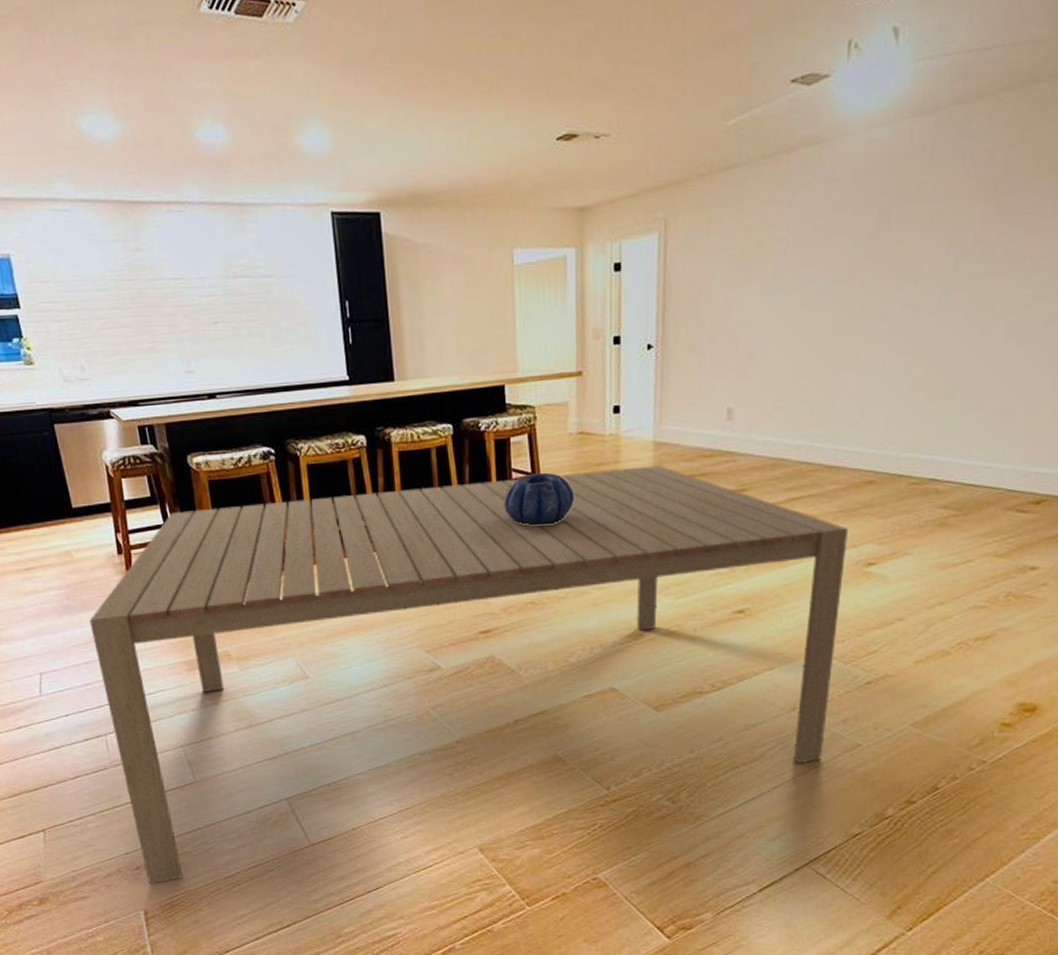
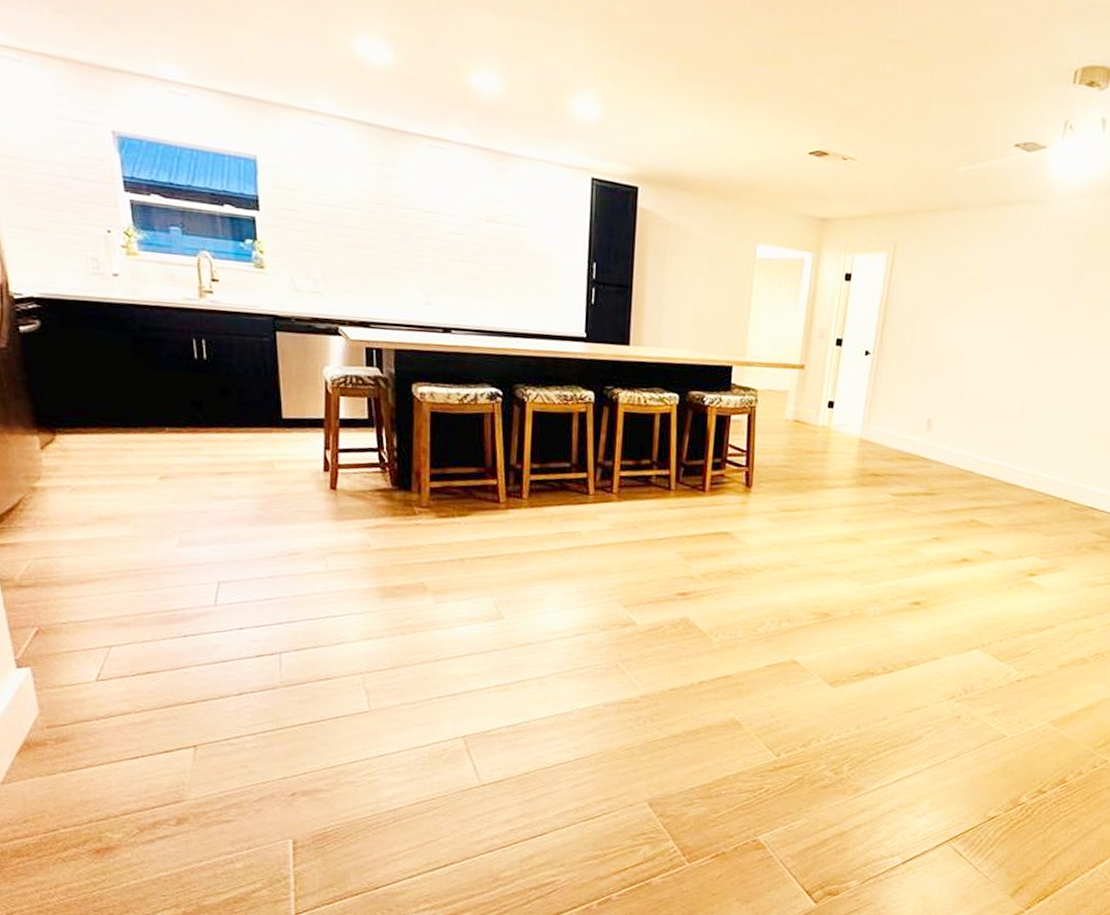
dining table: present [89,465,849,884] -> none [282,438,1018,813]
decorative bowl: present [503,472,574,526] -> none [716,451,783,502]

